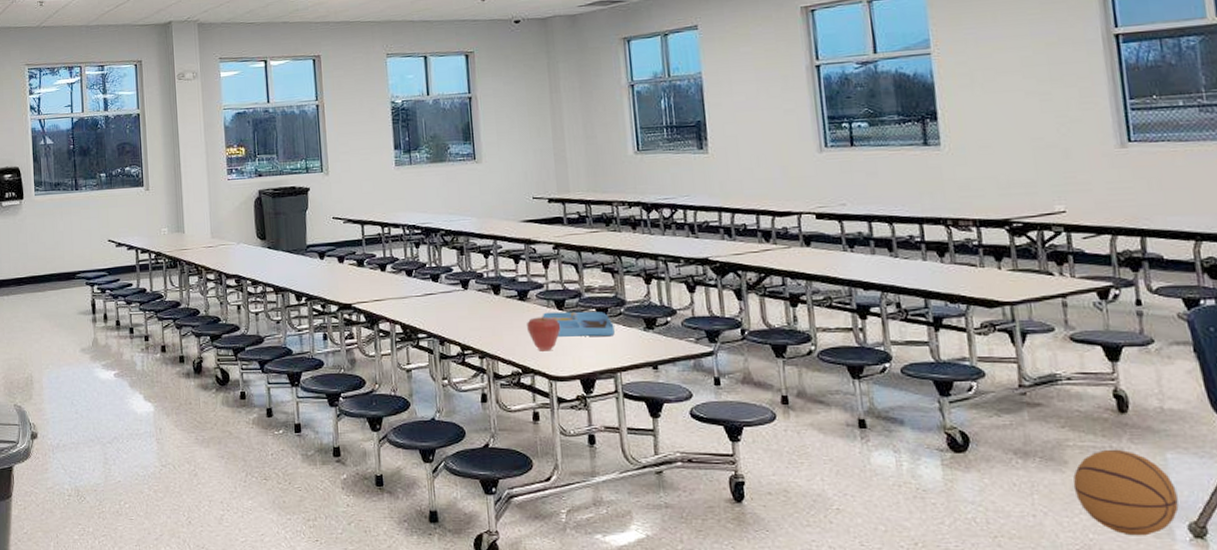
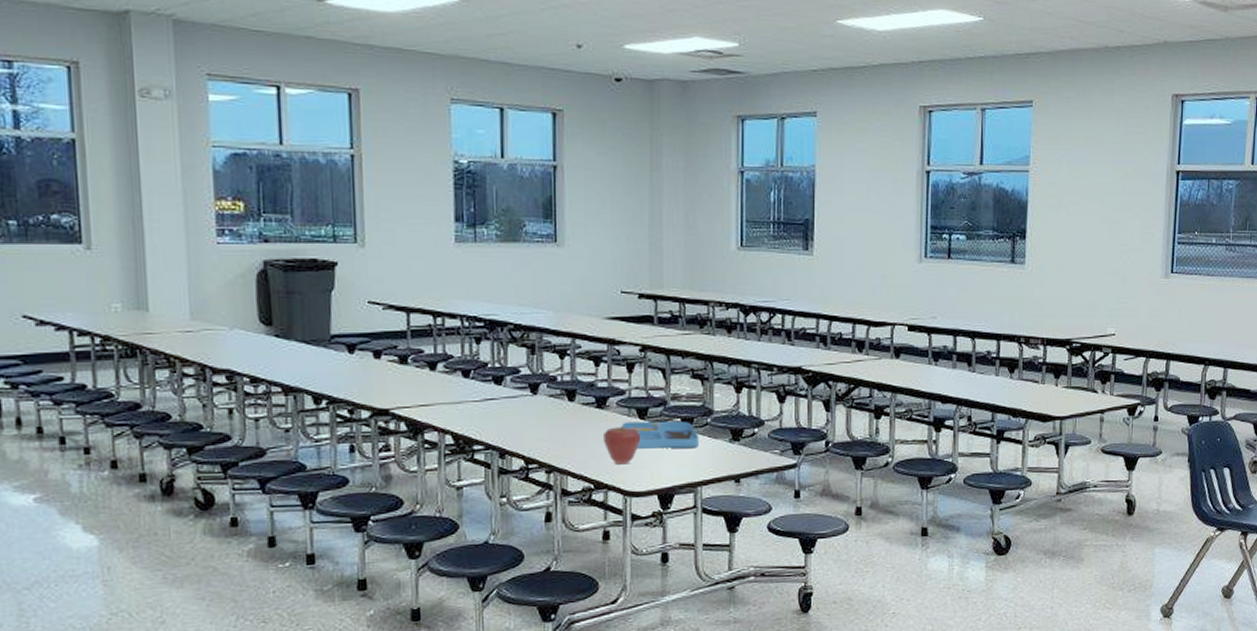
basketball: present [1073,449,1179,536] -> none [1084,546,1157,619]

